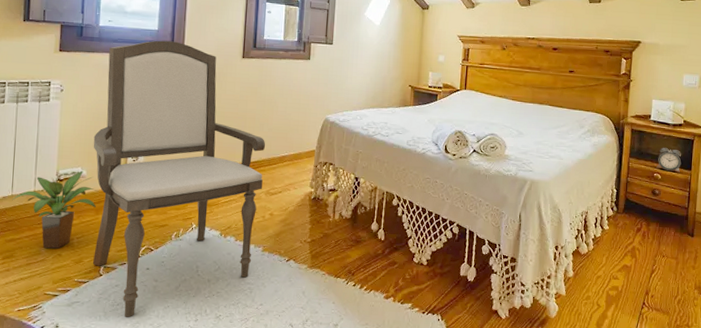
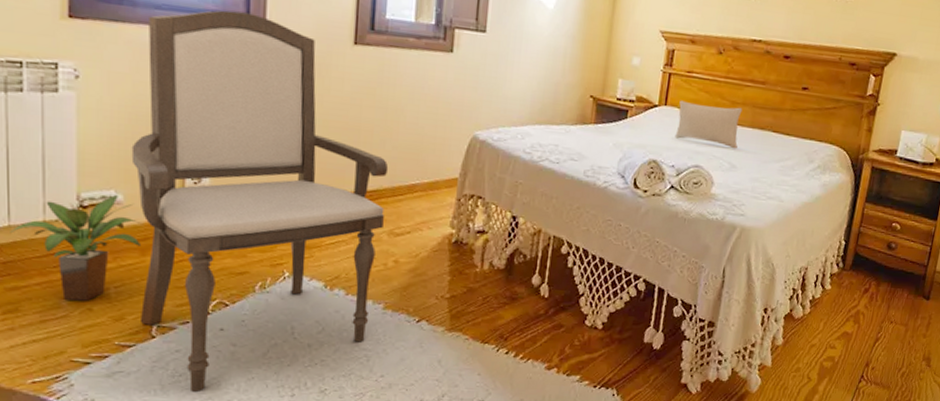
pillow: none [474,85,524,120] -> present [675,100,743,149]
alarm clock: present [655,147,682,173] -> none [895,191,928,224]

